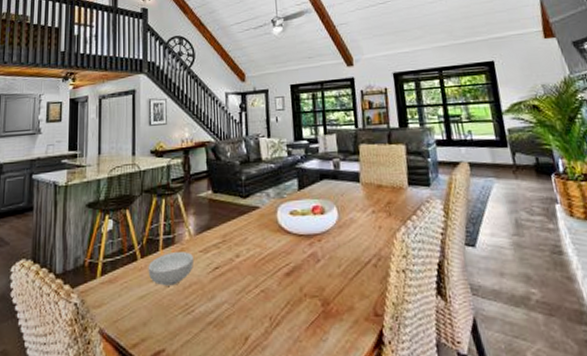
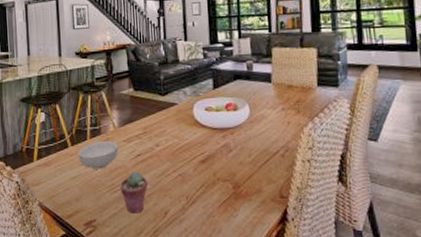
potted succulent: none [195,287,226,340] -> present [120,171,148,214]

